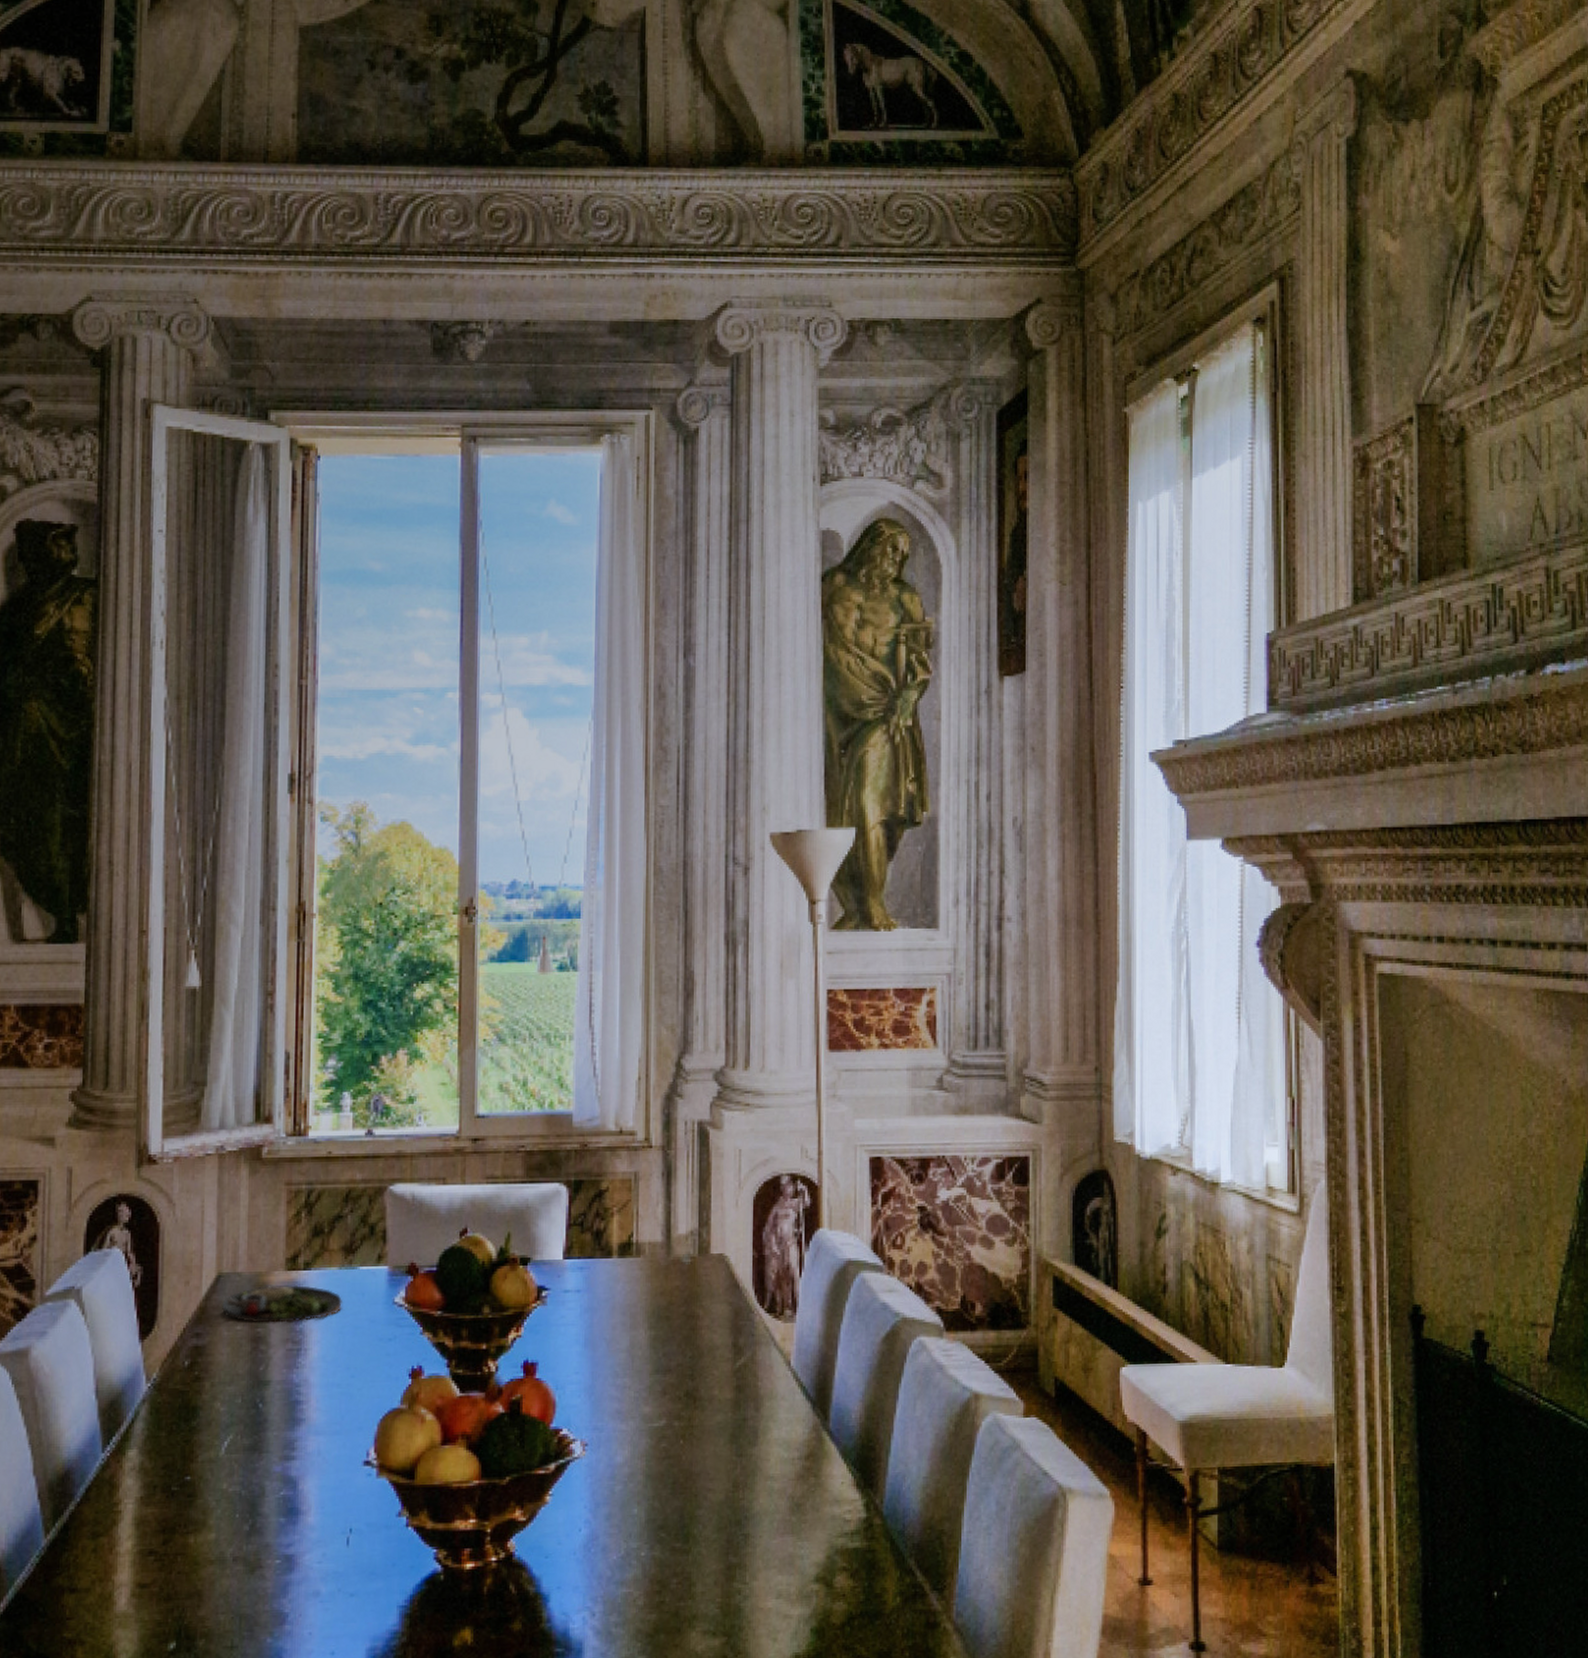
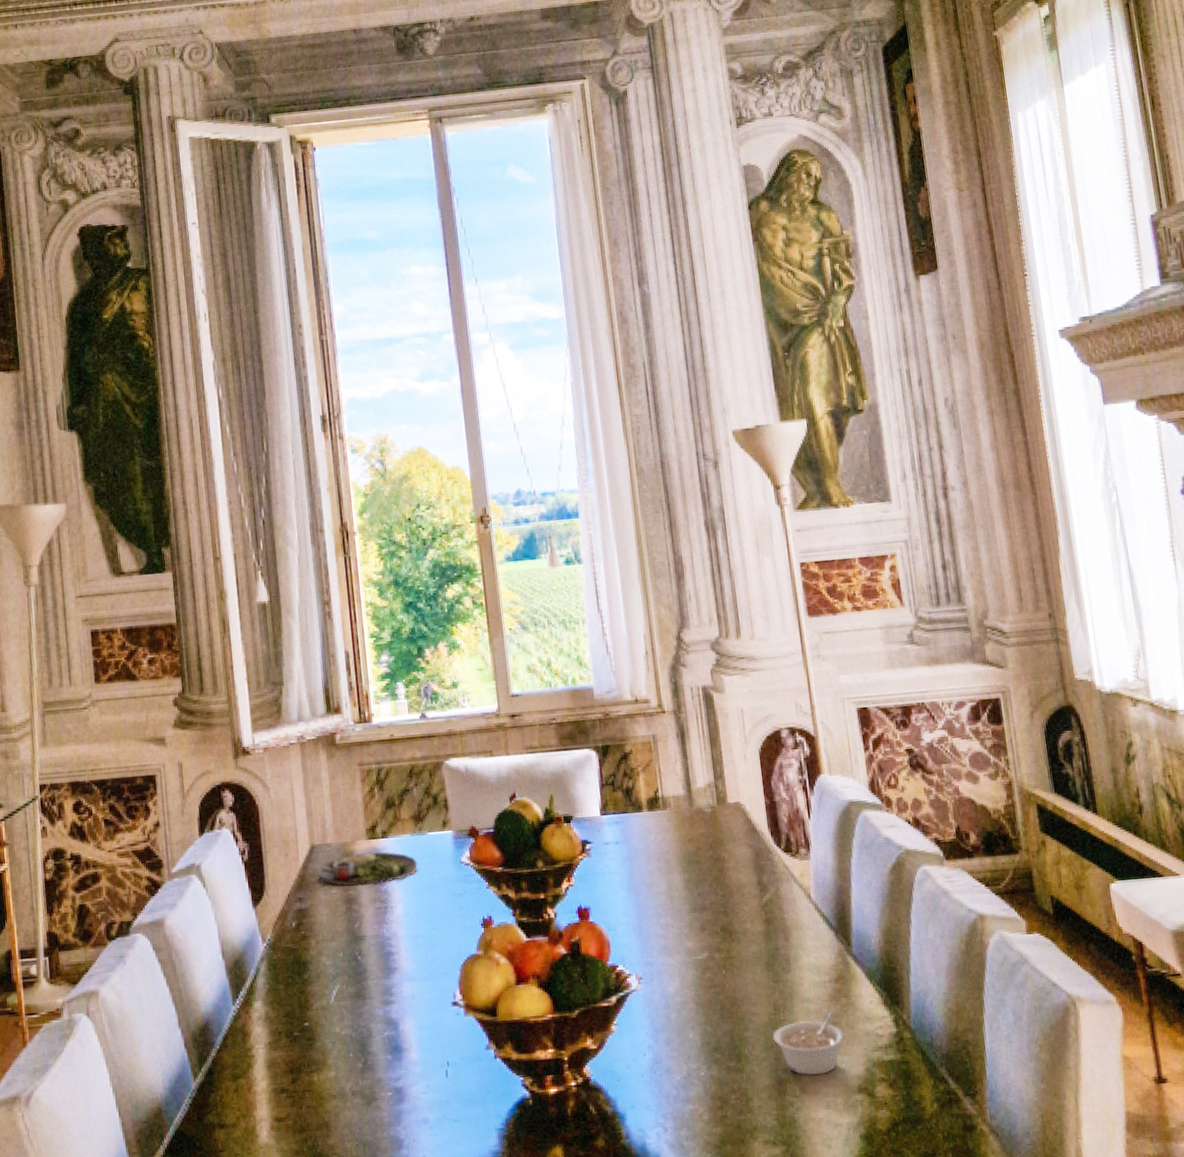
legume: none [727,1492,808,1561] -> present [772,1012,845,1076]

